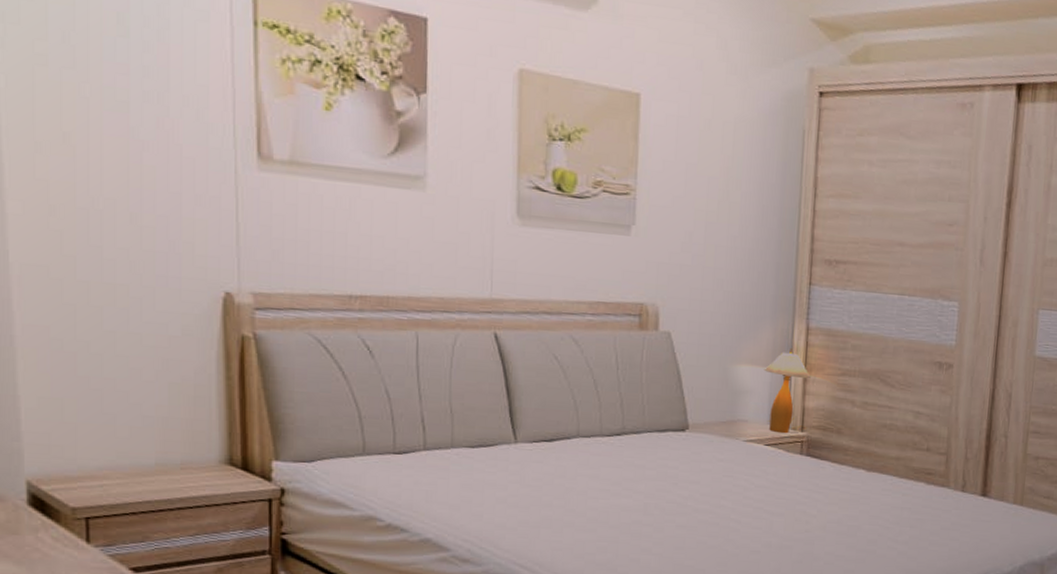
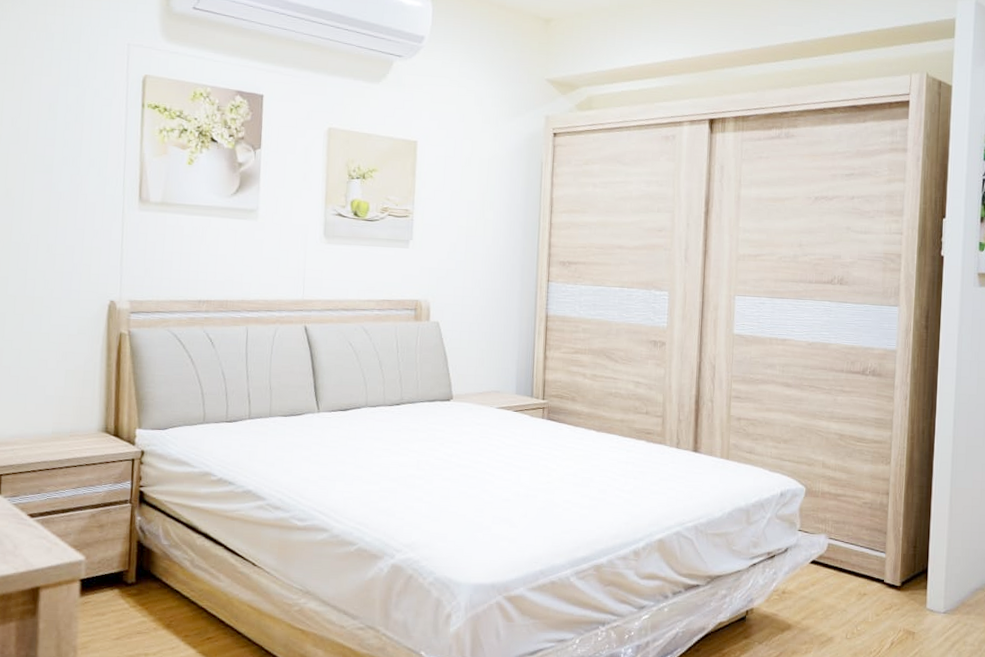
table lamp: present [764,348,811,434] -> none [512,332,550,402]

